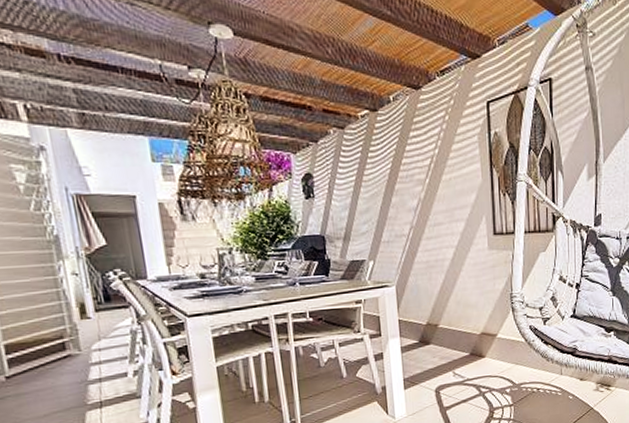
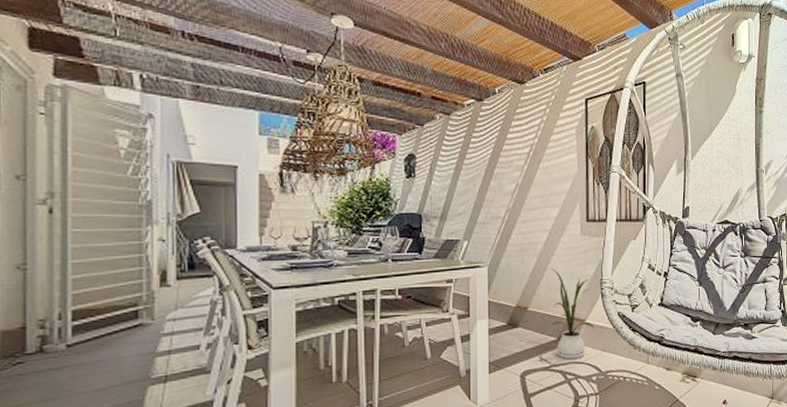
house plant: none [457,284,507,374] -> present [549,267,595,360]

